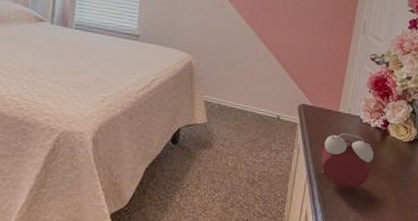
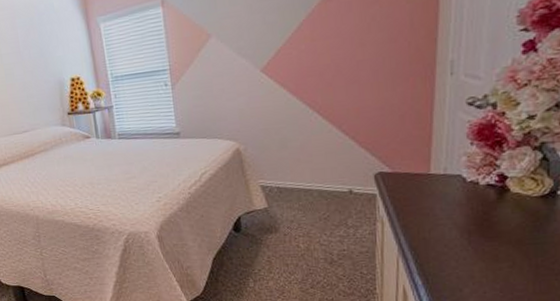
alarm clock: present [320,133,374,188] -> none [412,197,489,258]

